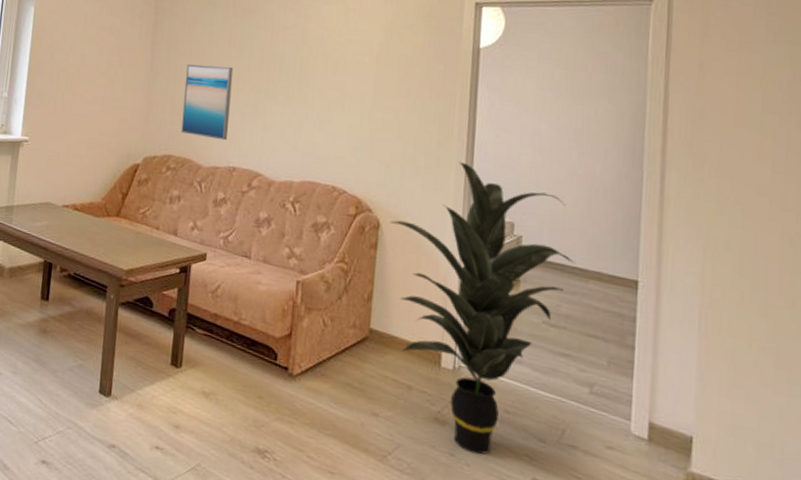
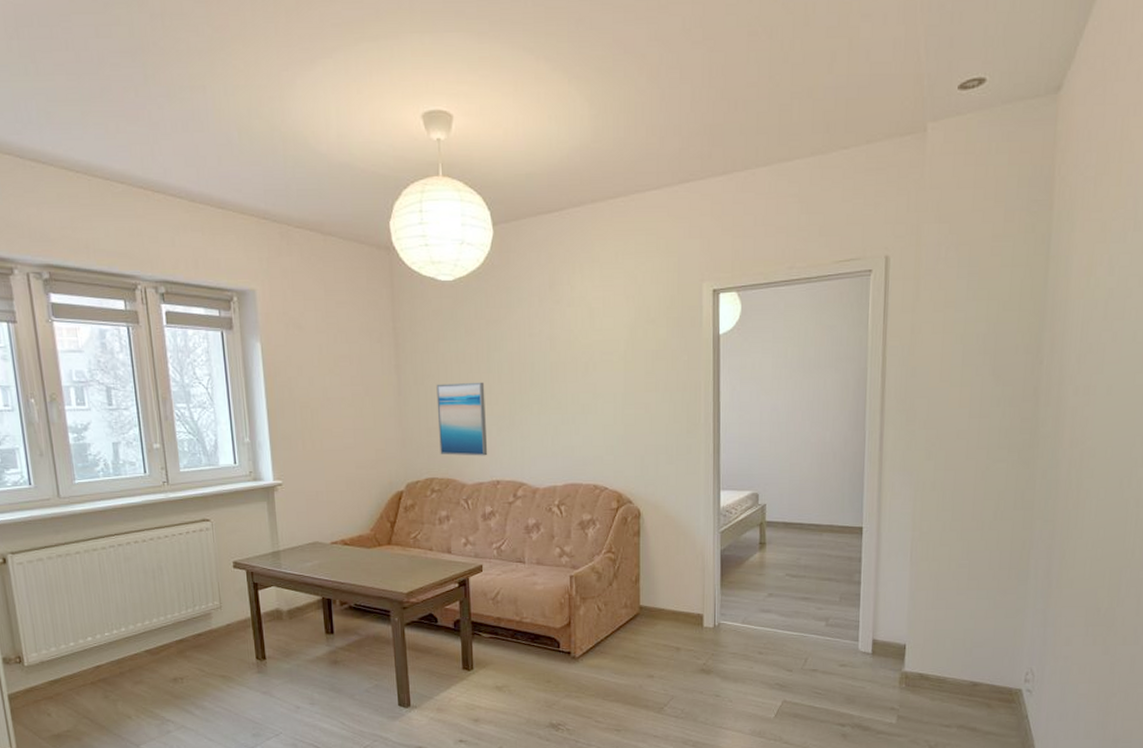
indoor plant: present [390,161,576,455] -> none [650,445,812,691]

